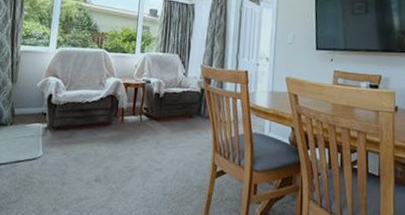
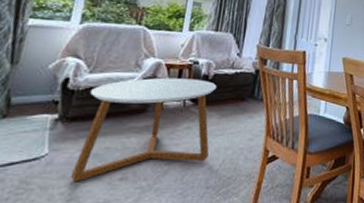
coffee table: none [60,95,167,180] -> present [71,77,217,182]

